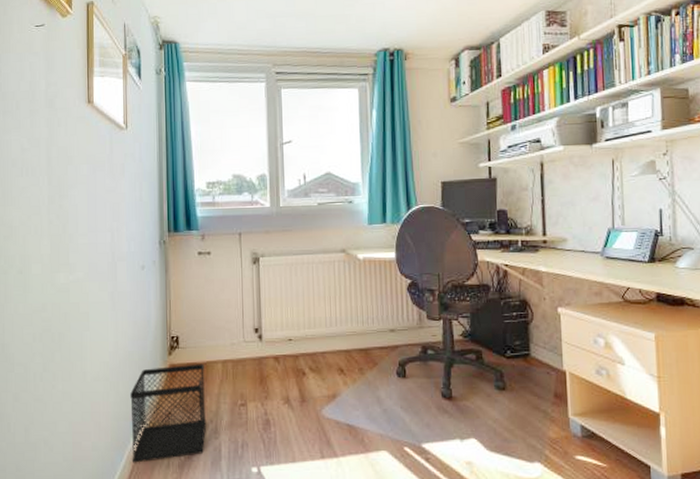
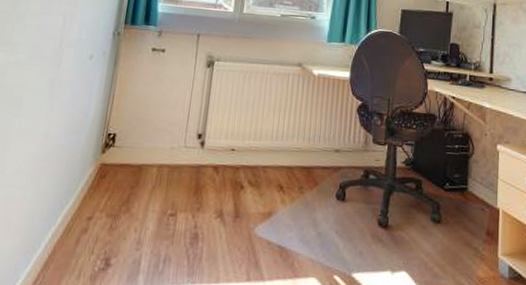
wastebasket: present [130,363,207,463] -> none [38,165,138,271]

